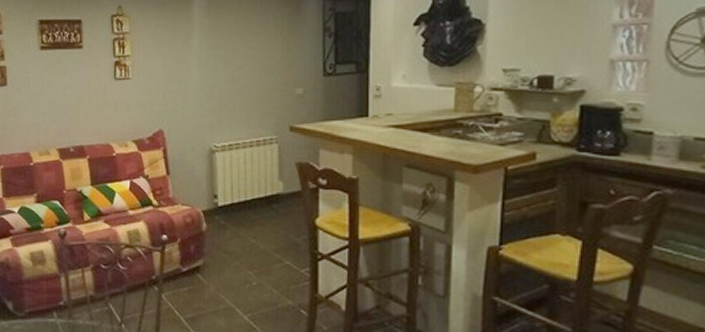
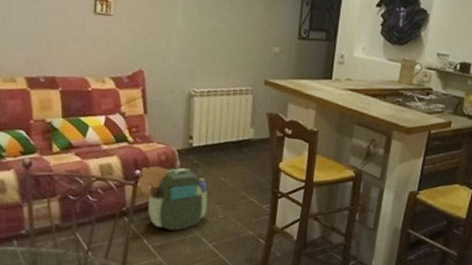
backpack: none [166,230,239,301] -> present [139,166,208,231]

